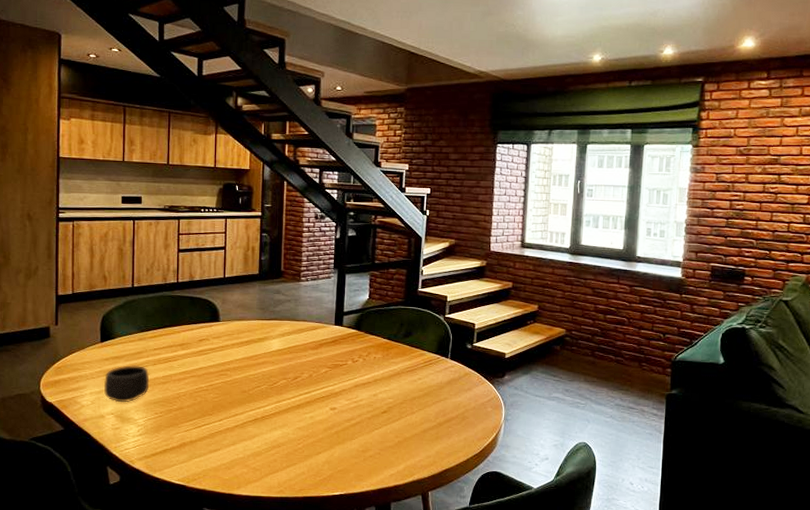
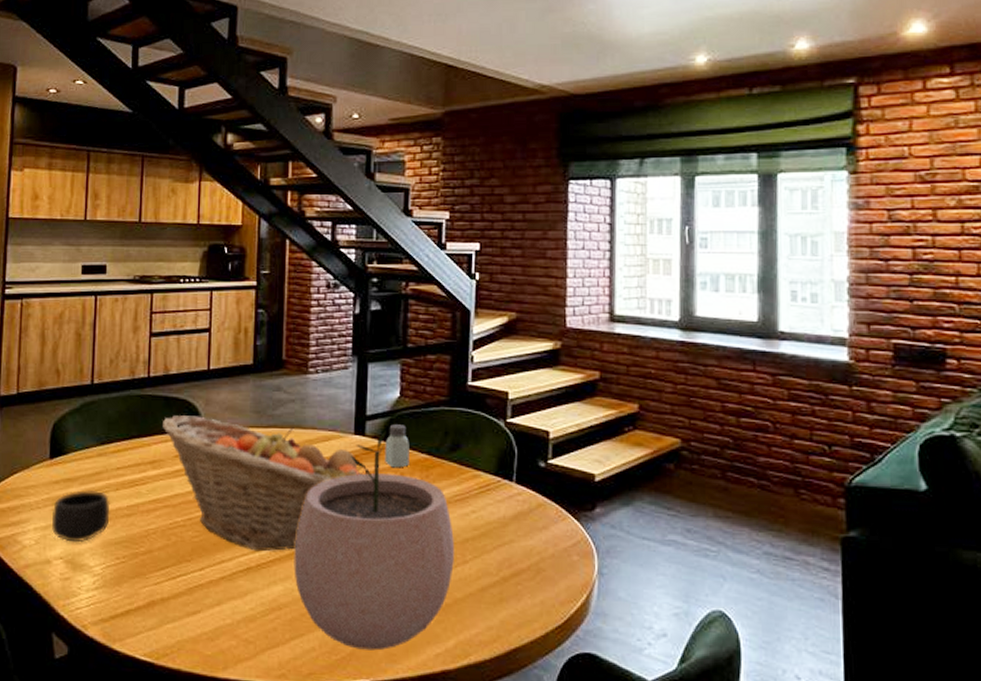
fruit basket: none [189,311,340,408] -> present [163,415,363,552]
plant pot: none [289,322,405,473] -> present [294,430,454,651]
saltshaker: none [357,318,375,349] -> present [384,424,409,468]

